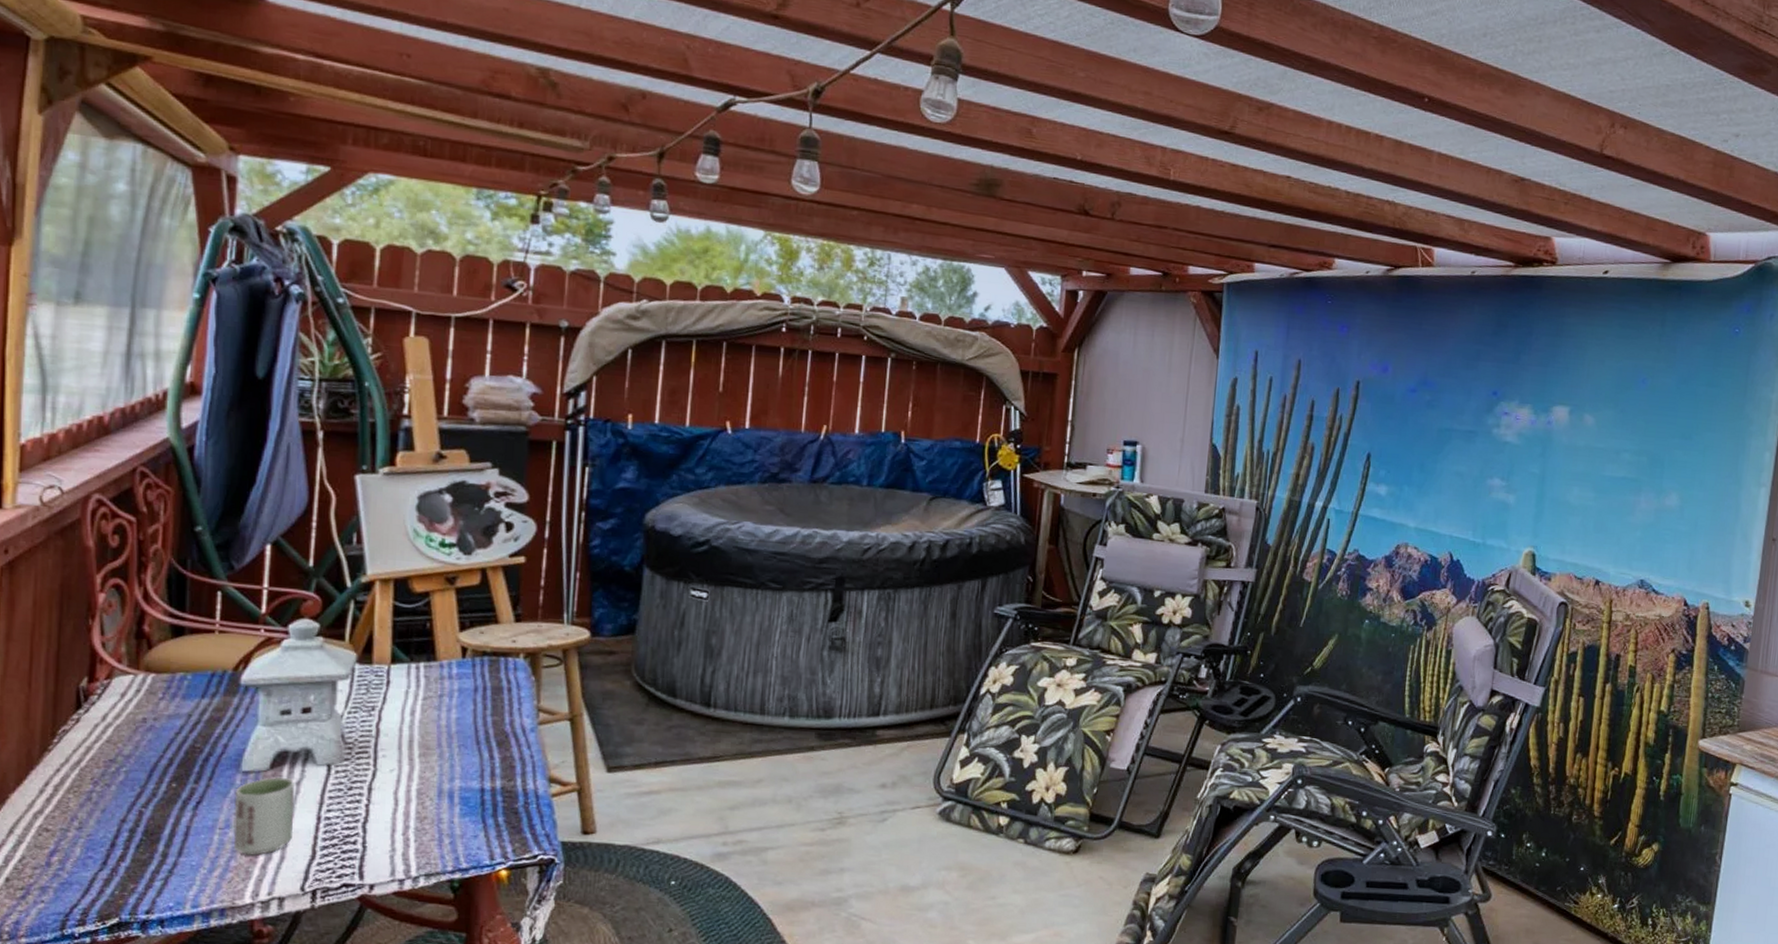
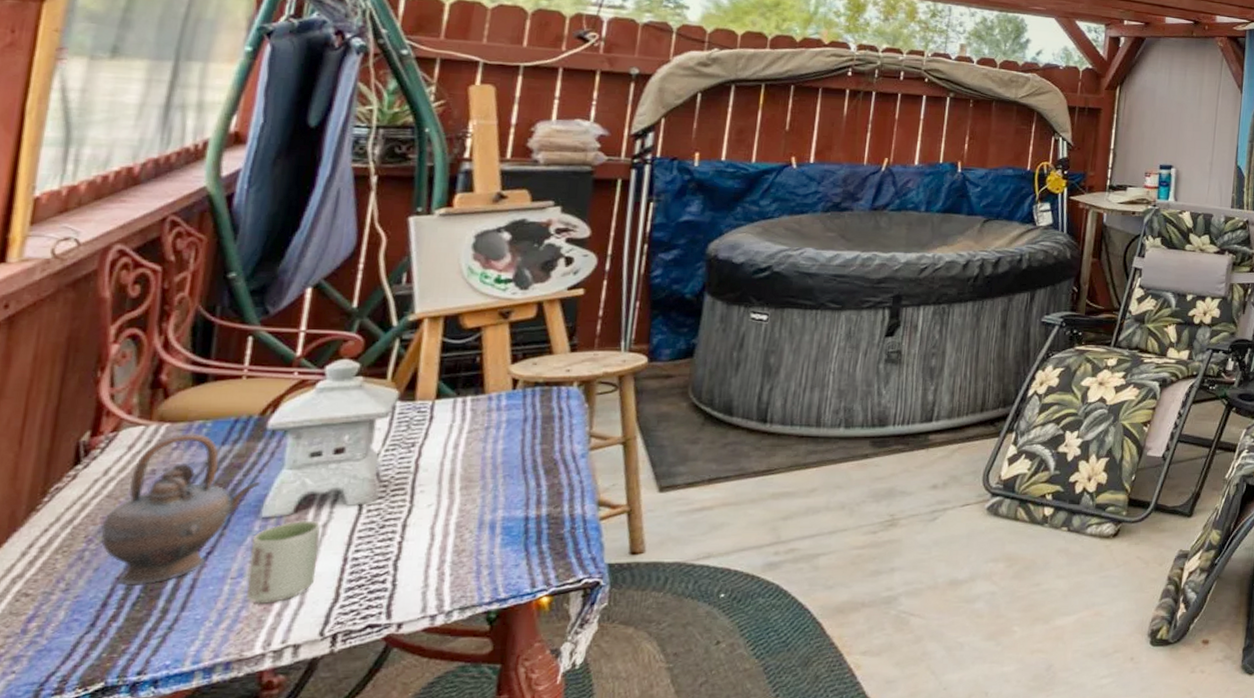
teapot: none [104,684,238,829] -> present [100,432,260,586]

